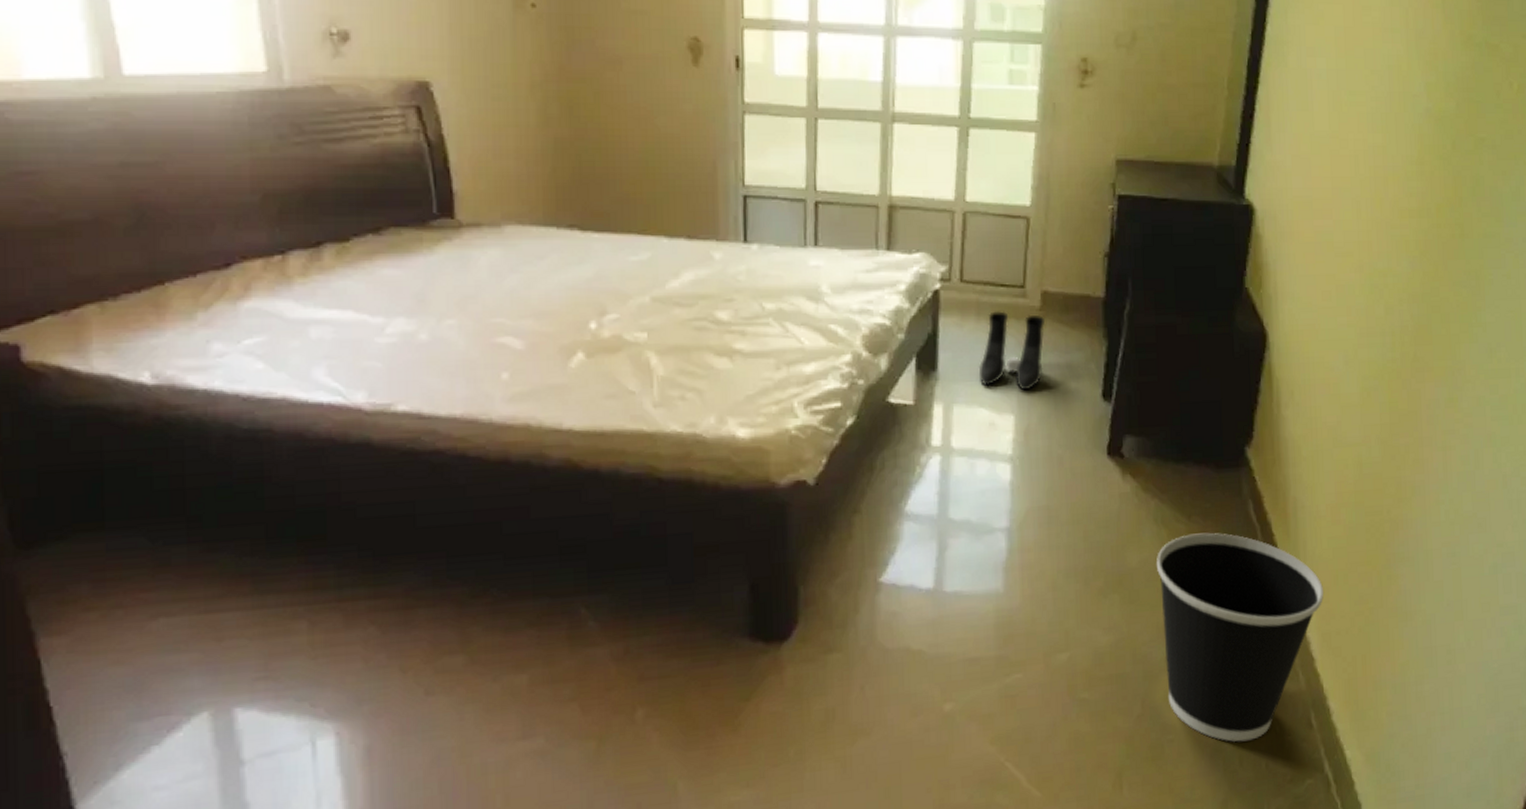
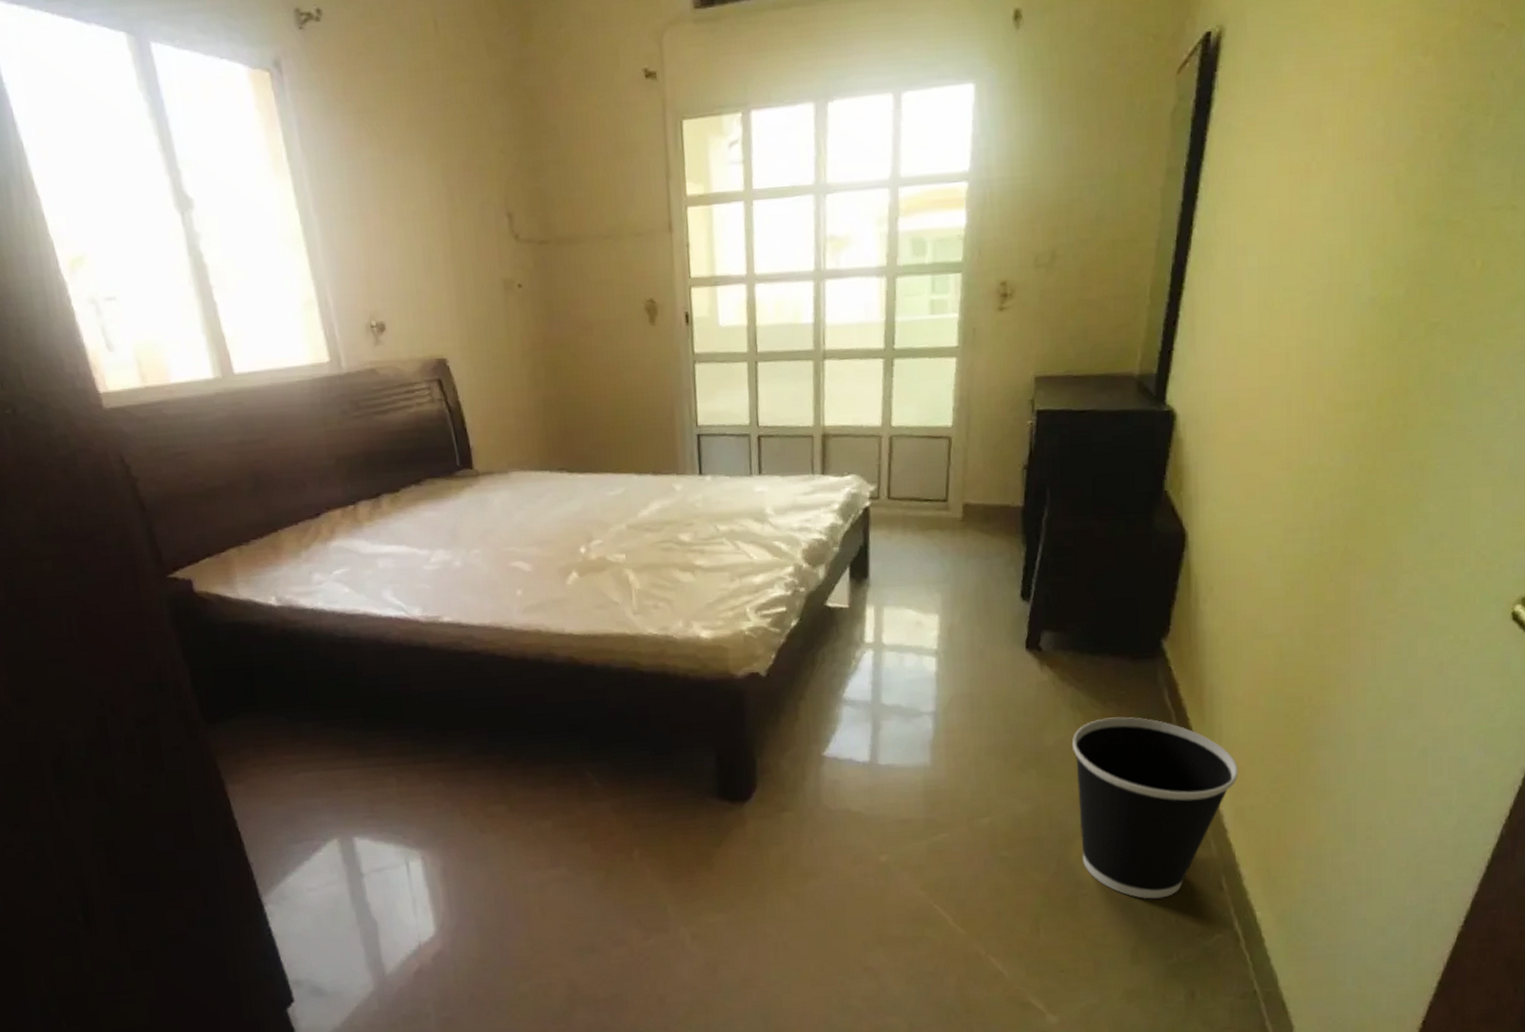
boots: present [978,311,1046,391] -> none [905,523,967,593]

